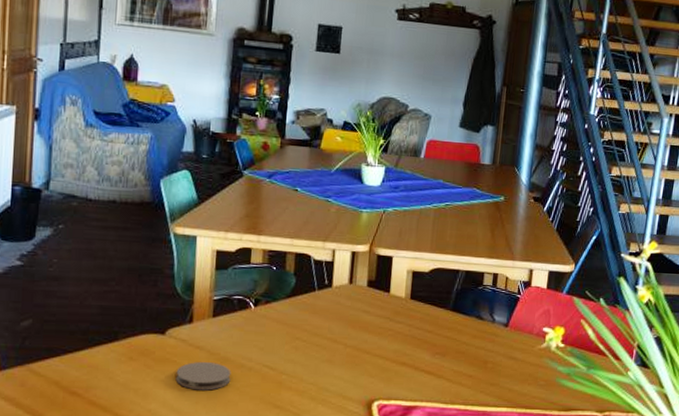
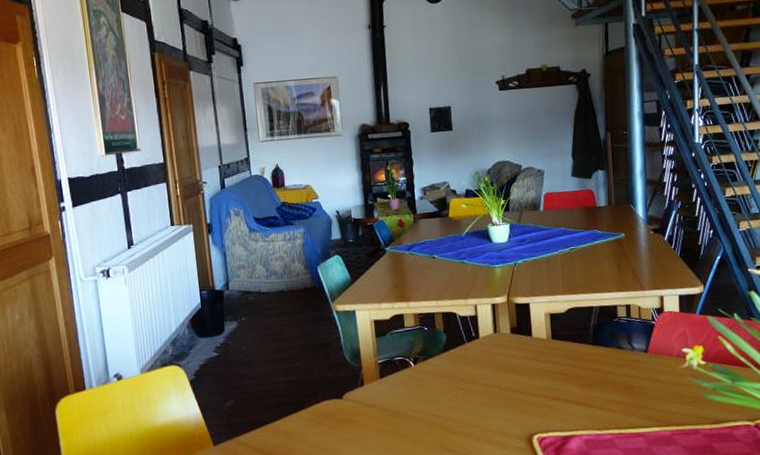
coaster: present [175,362,231,391] -> none [357,417,404,444]

